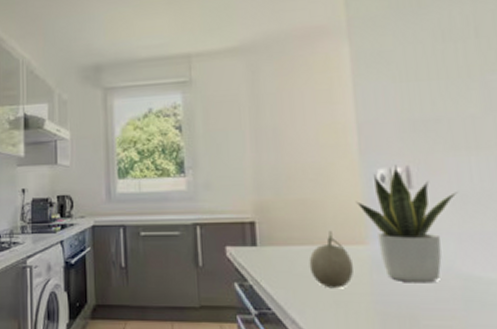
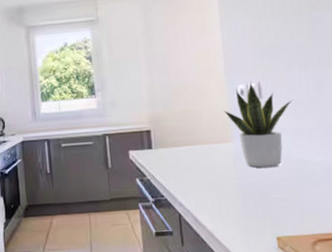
fruit: present [309,230,353,289] -> none [191,133,223,177]

